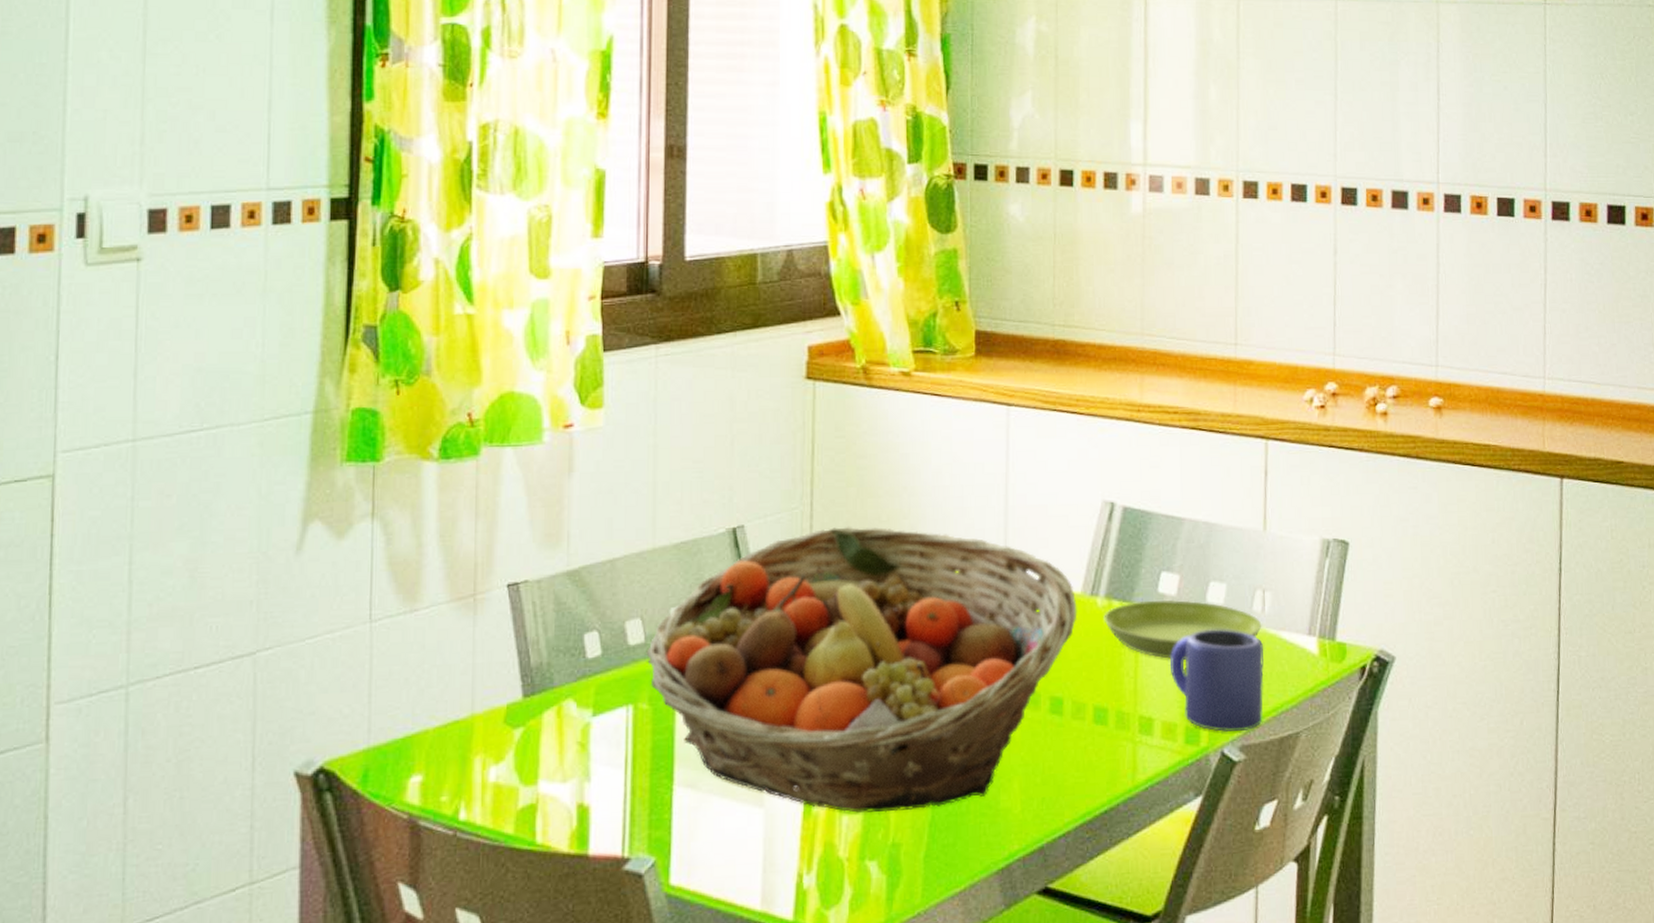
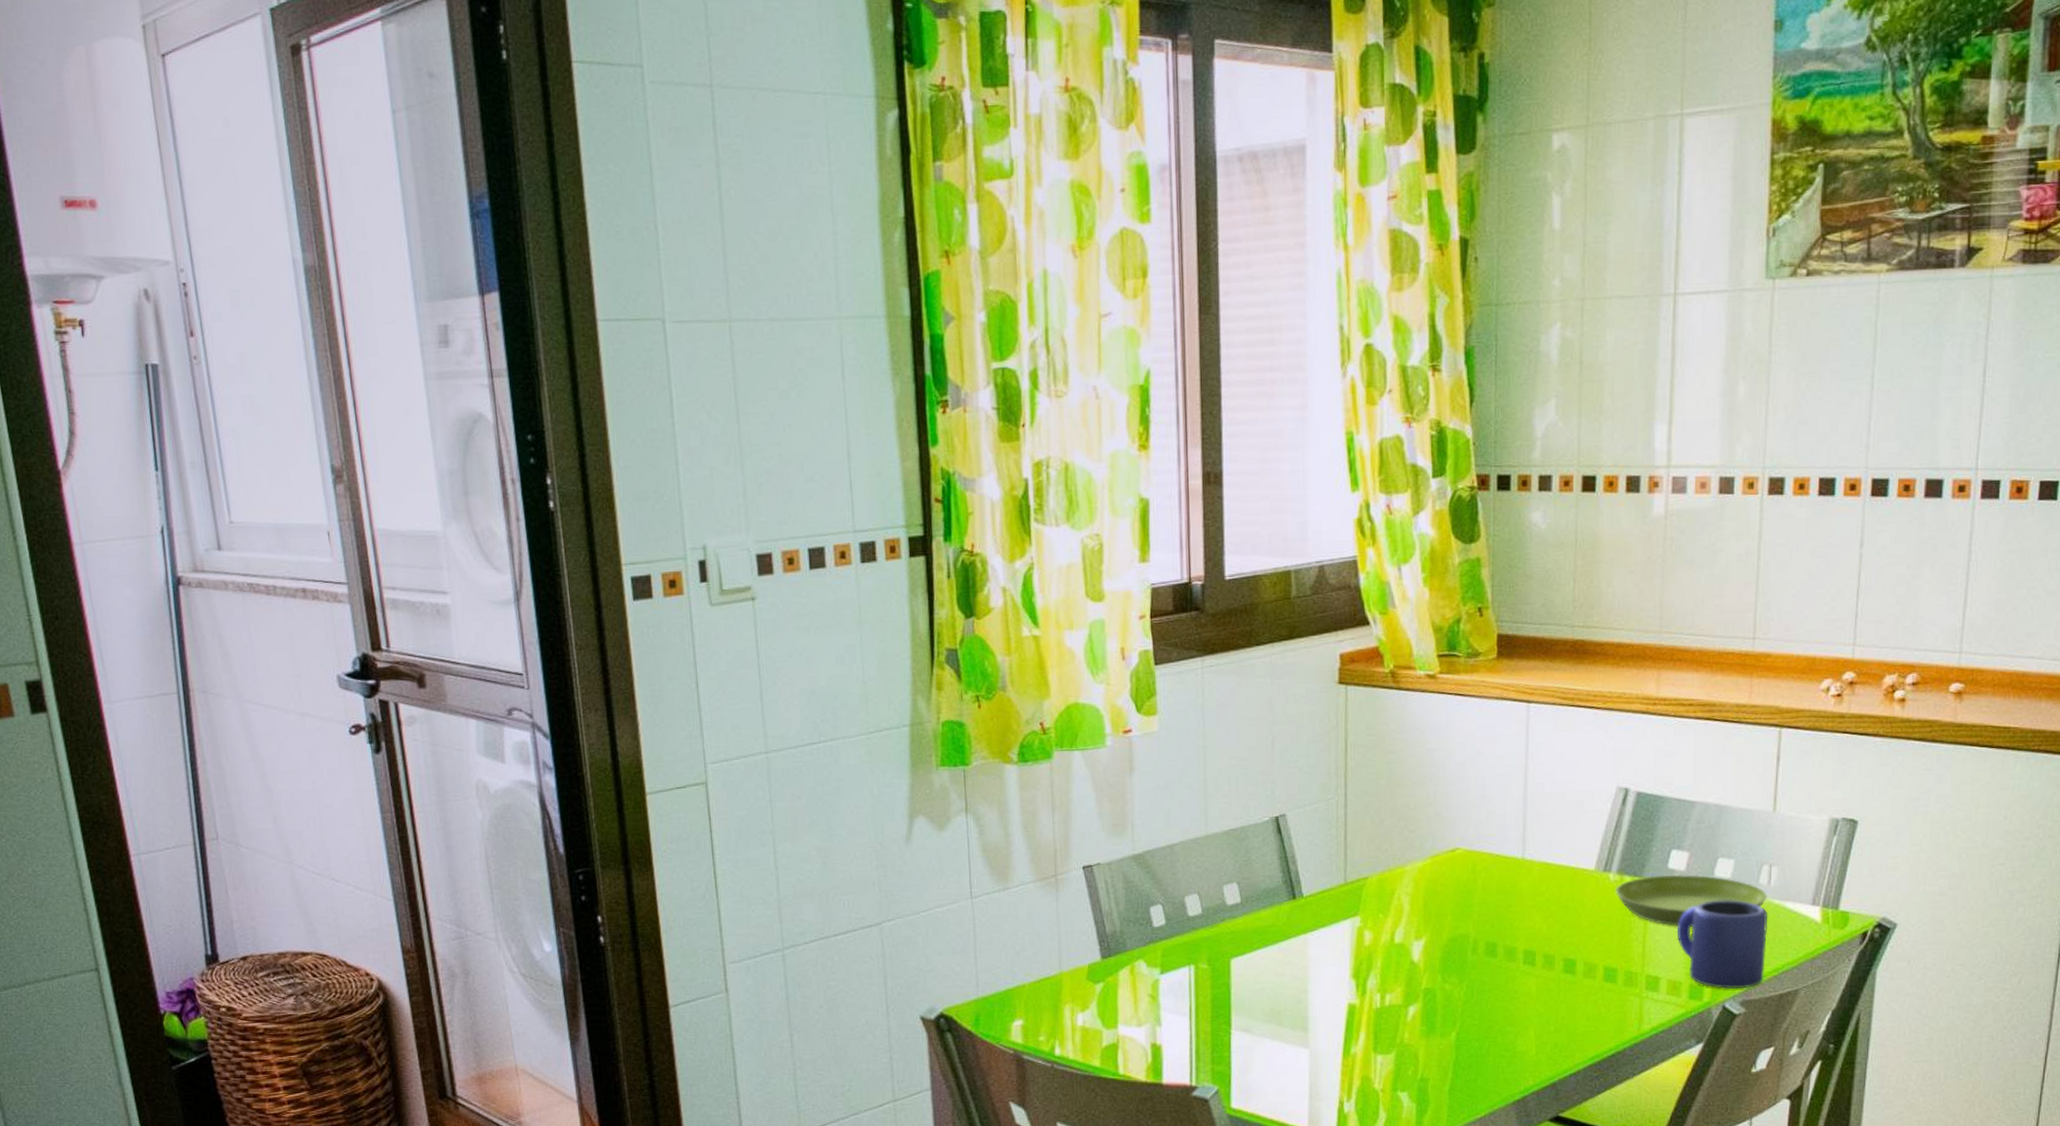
fruit basket: present [646,526,1078,813] -> none [1203,813,1591,1053]

